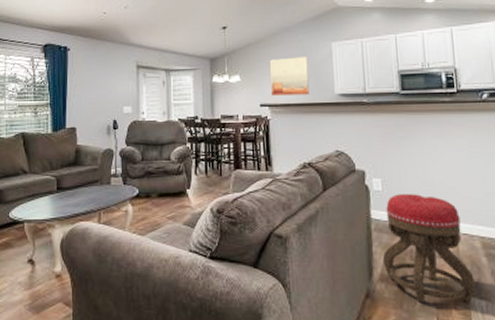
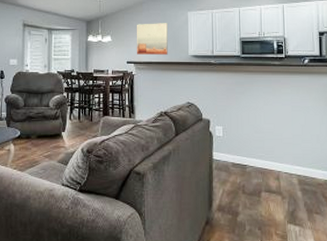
ottoman: present [382,194,475,304] -> none [220,139,292,229]

